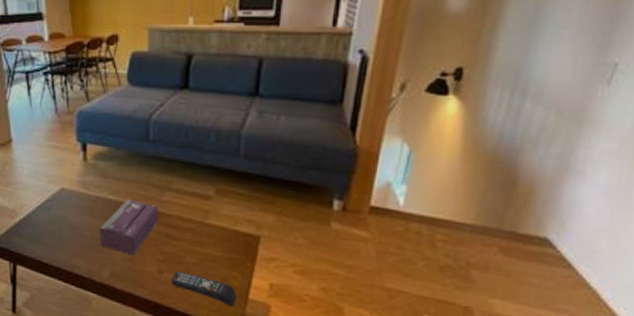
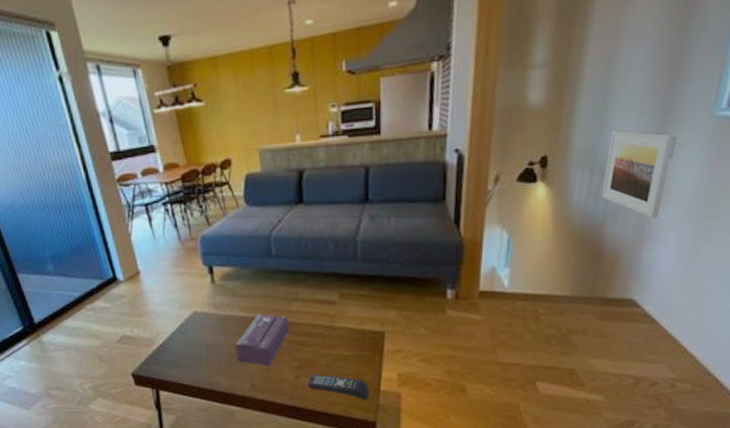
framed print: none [522,47,615,150] -> present [602,129,674,218]

